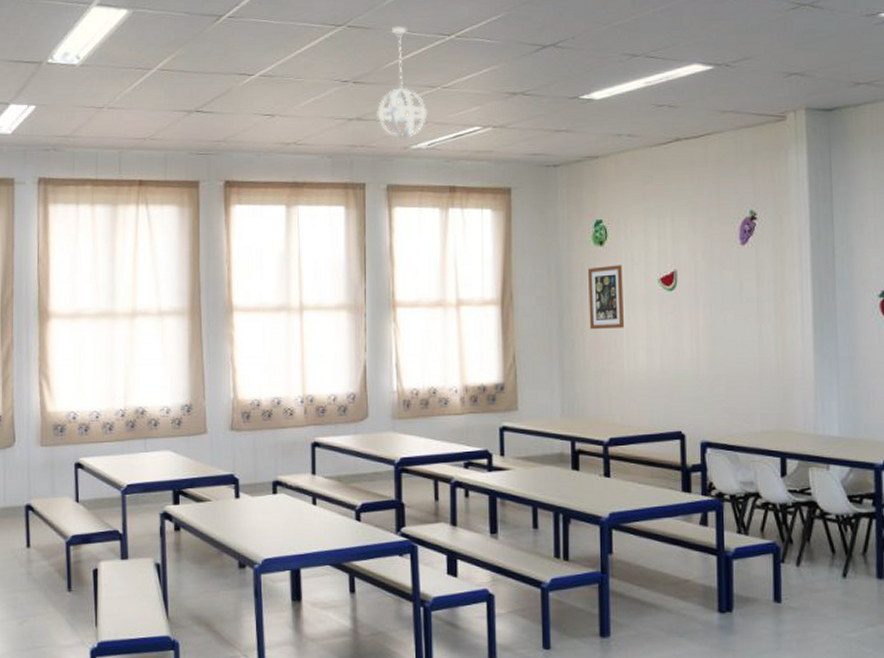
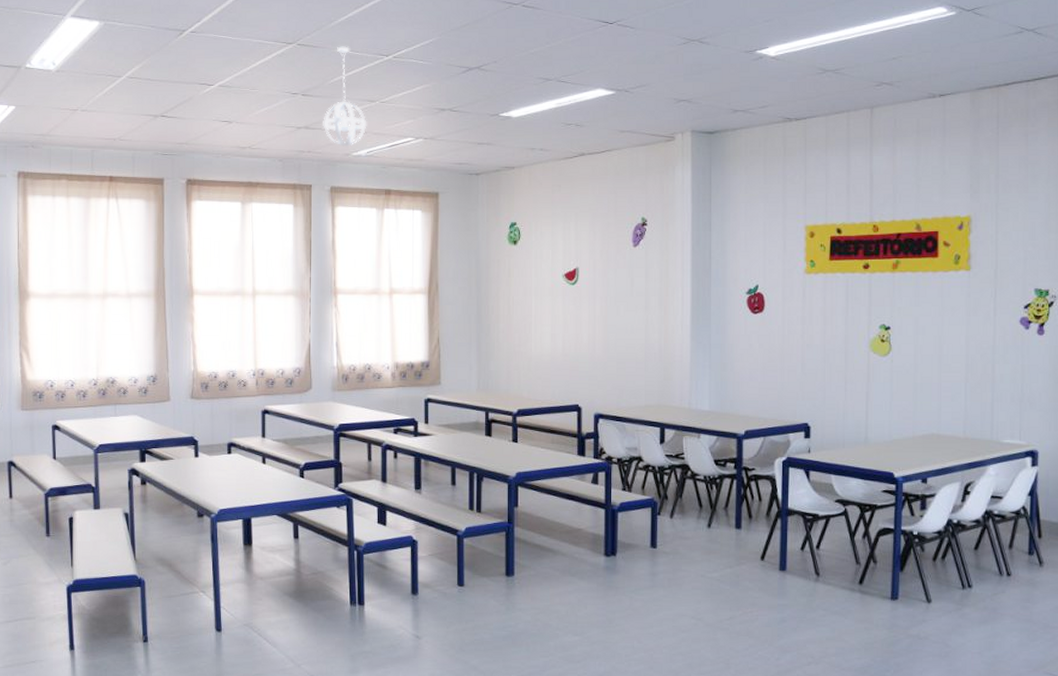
wall art: present [588,265,624,330] -> none [503,261,533,317]

